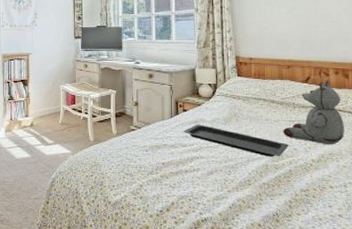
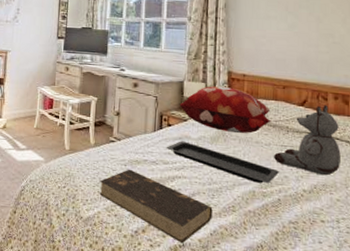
book: none [124,154,230,218] -> present [99,169,213,244]
decorative pillow: none [193,71,279,112] -> present [179,86,272,133]

